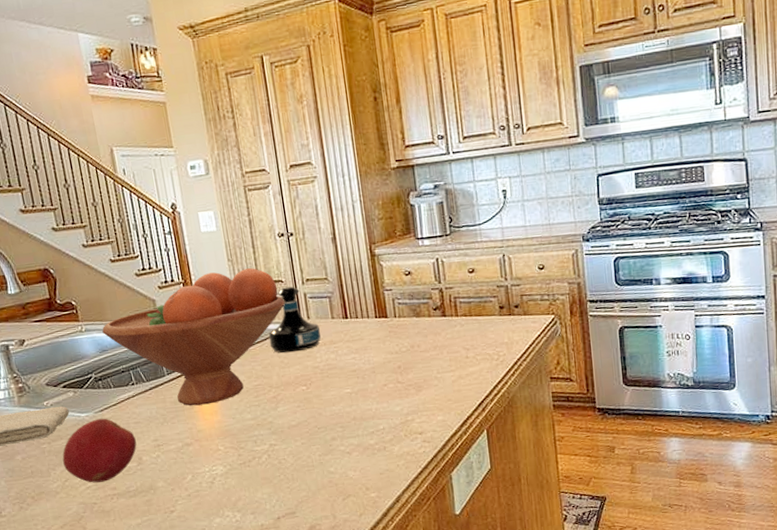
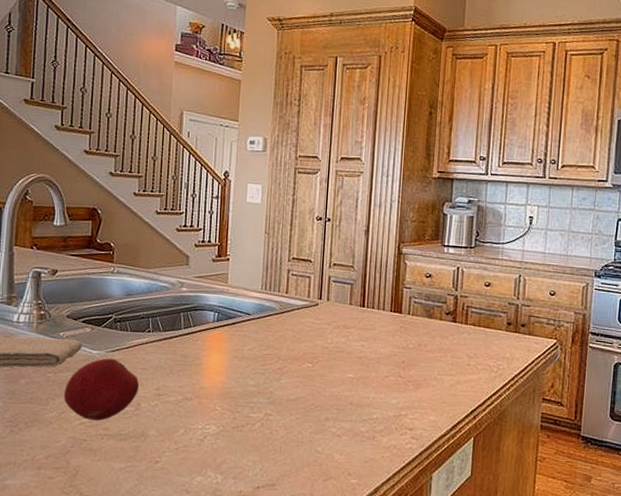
fruit bowl: present [102,268,285,406] -> none [132,241,309,364]
tequila bottle: present [268,286,321,353] -> none [286,267,336,330]

